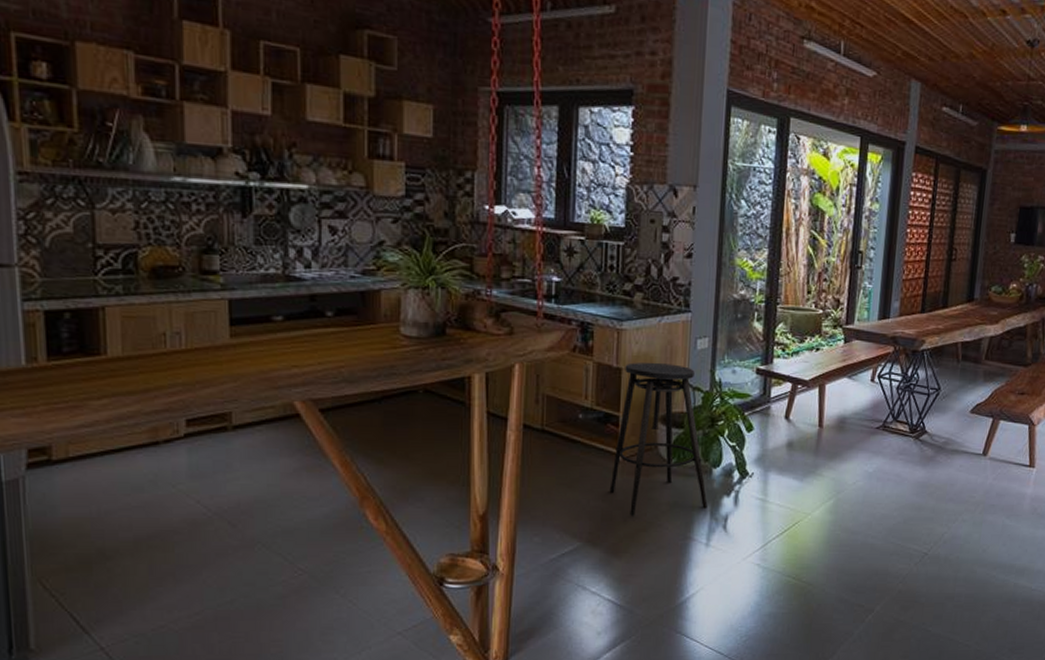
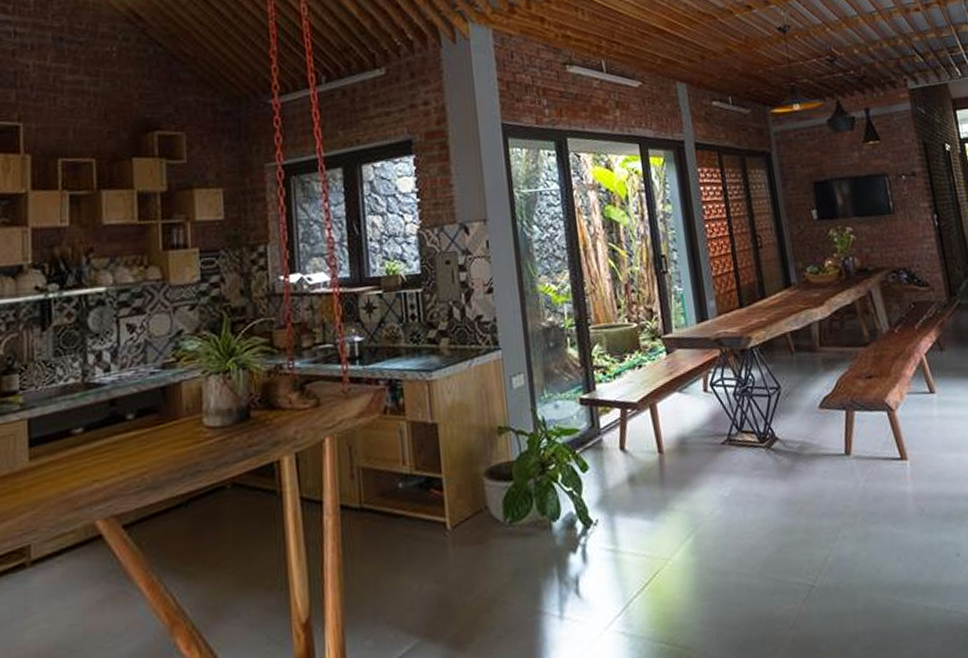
stool: present [609,362,708,516] -> none [440,409,554,596]

